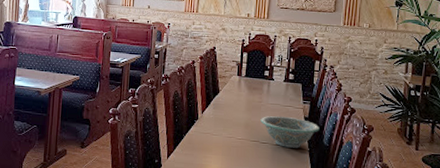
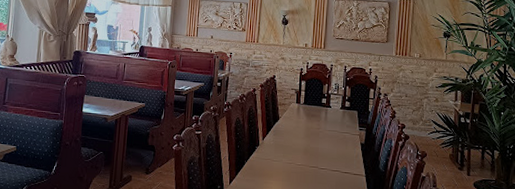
decorative bowl: present [260,115,320,148] -> none [319,142,375,174]

